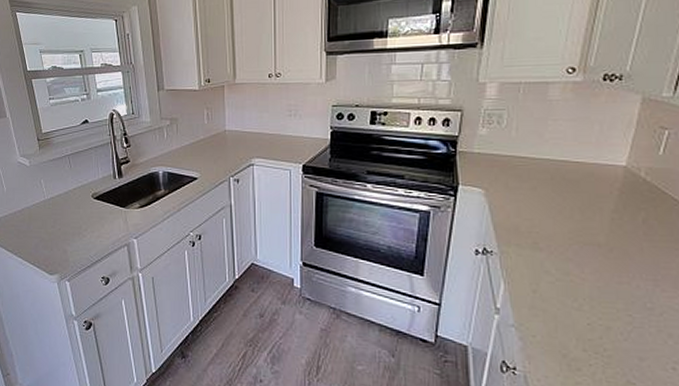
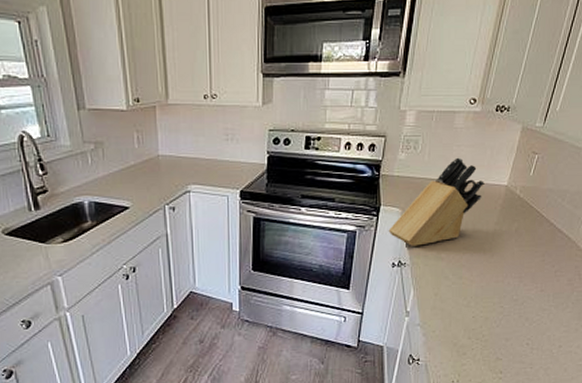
knife block: none [469,133,594,232] -> present [388,157,485,246]

